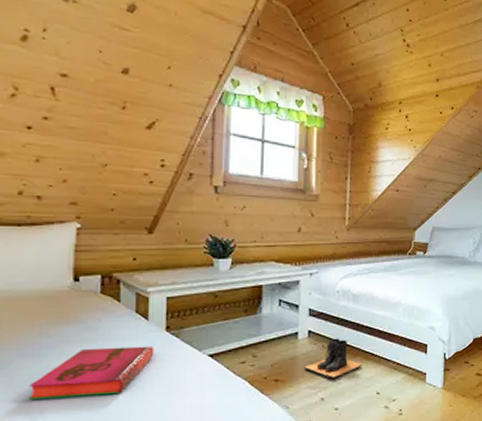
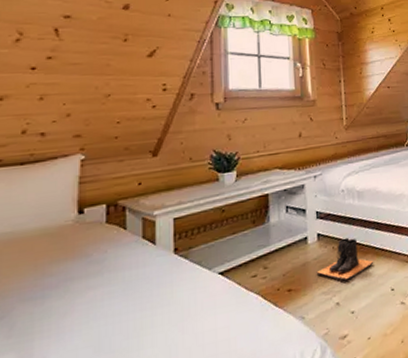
hardback book: present [29,346,155,399] -> none [30,271,163,348]

